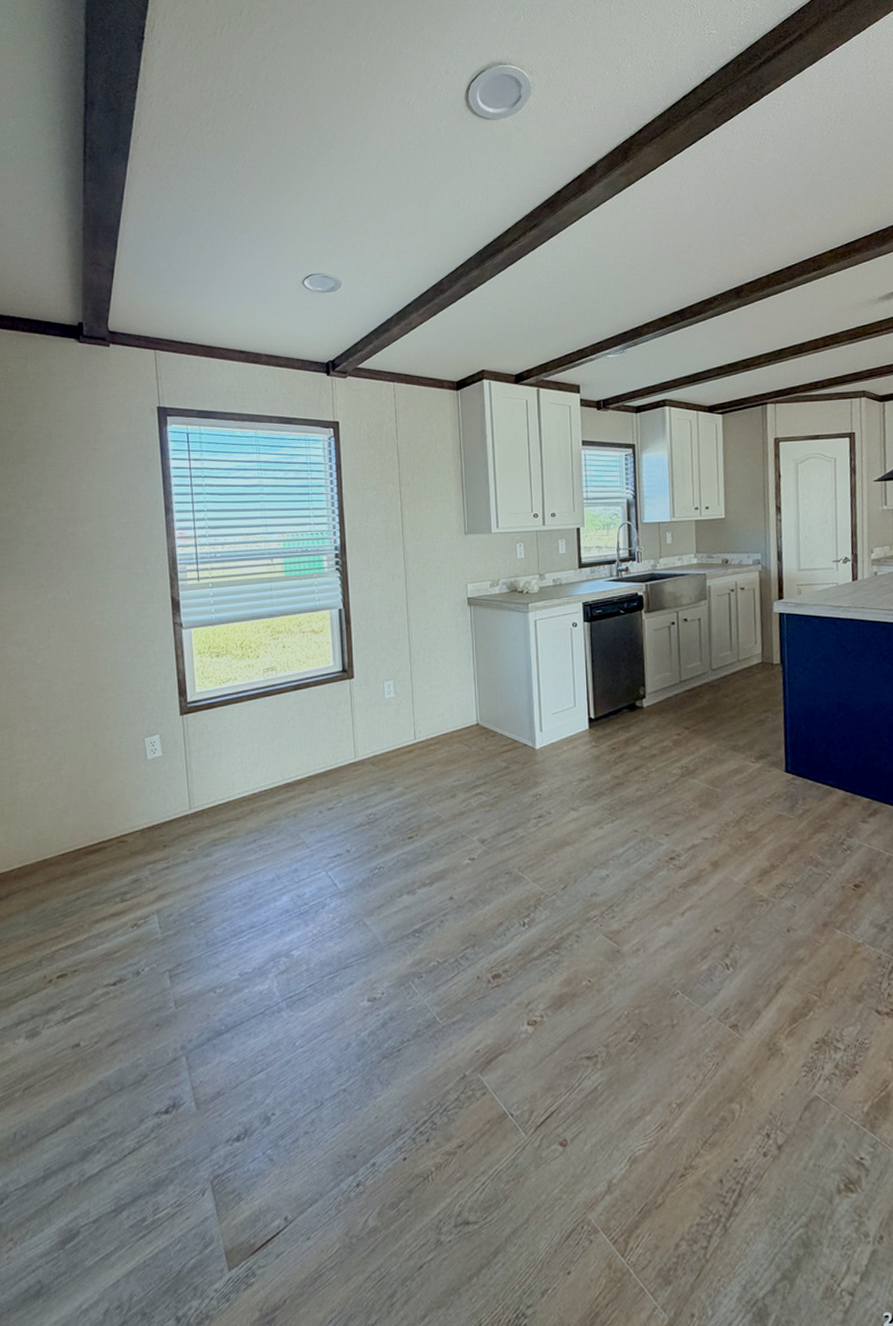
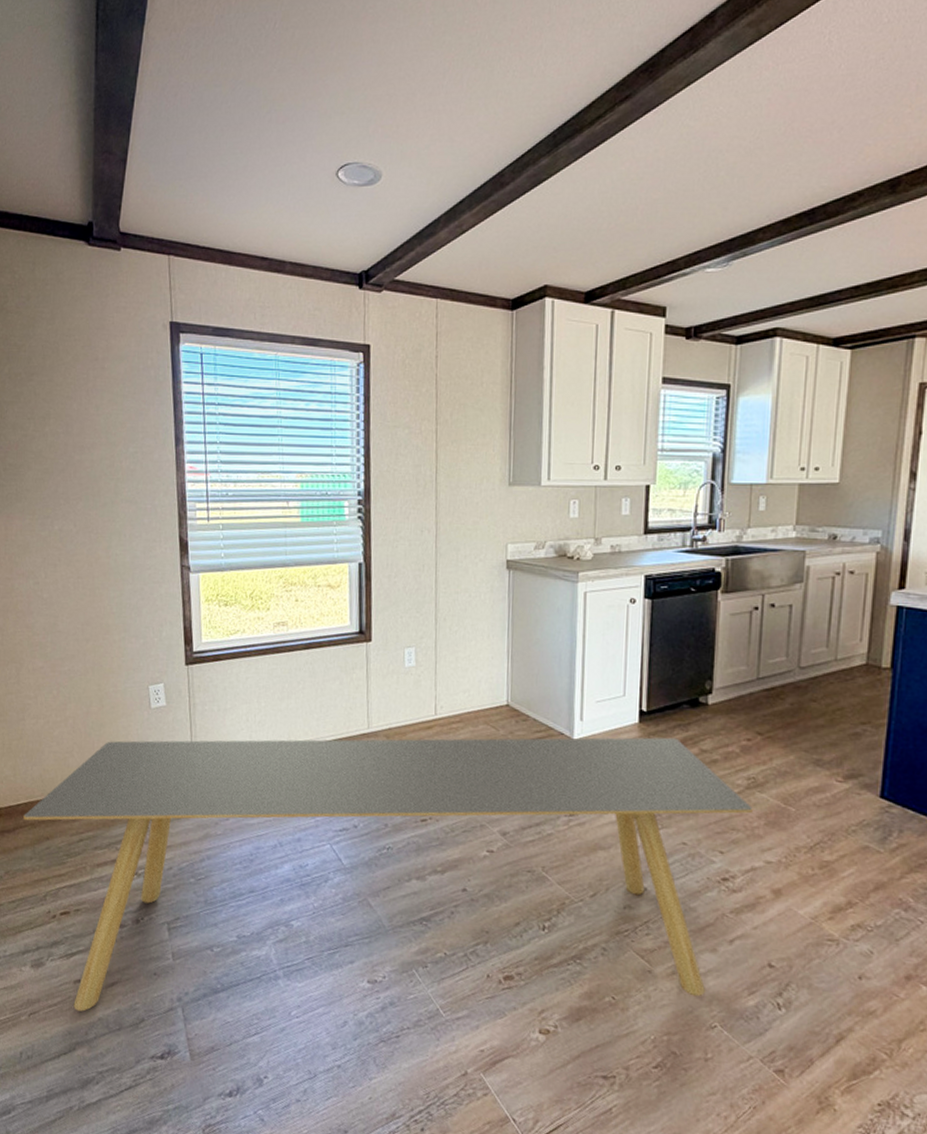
dining table: none [17,739,689,1077] -> present [23,737,754,1012]

